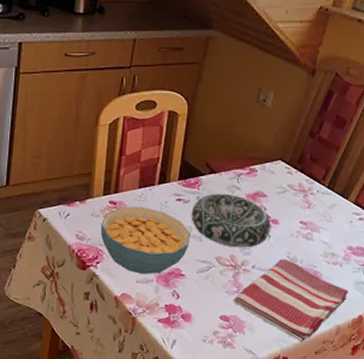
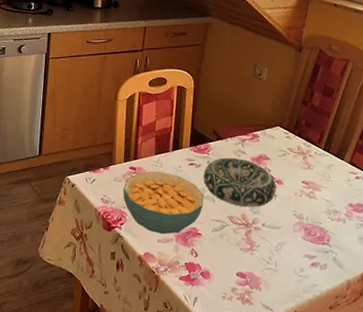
dish towel: present [234,259,348,342] -> none [248,216,354,297]

